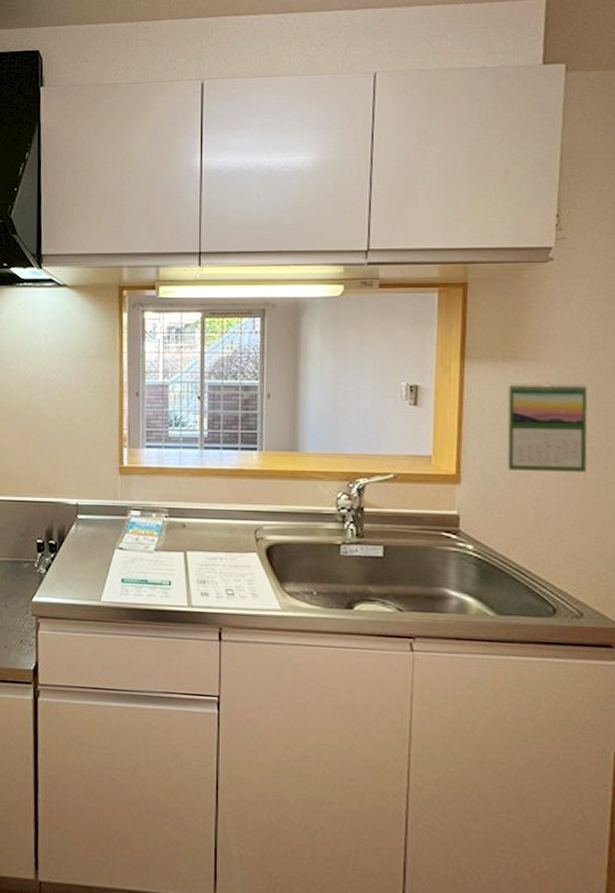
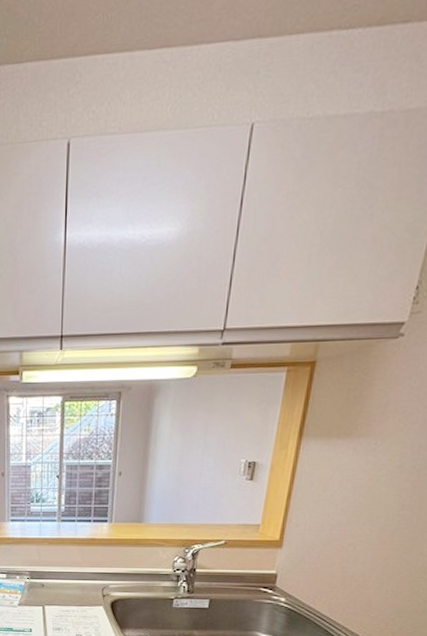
calendar: present [506,382,588,472] -> none [324,456,411,536]

